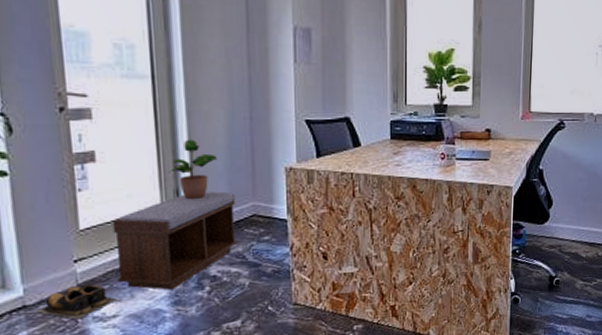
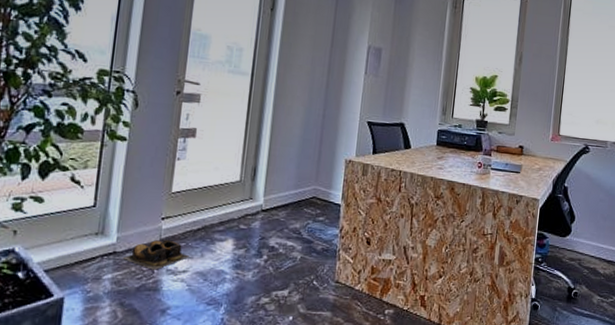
bench: present [112,191,238,290] -> none [193,172,301,254]
potted plant: present [168,139,217,200] -> none [251,127,291,179]

